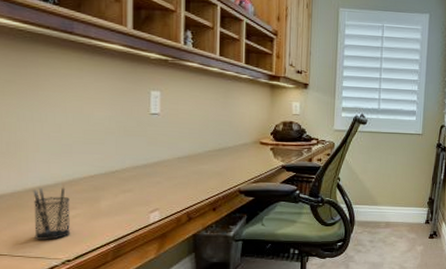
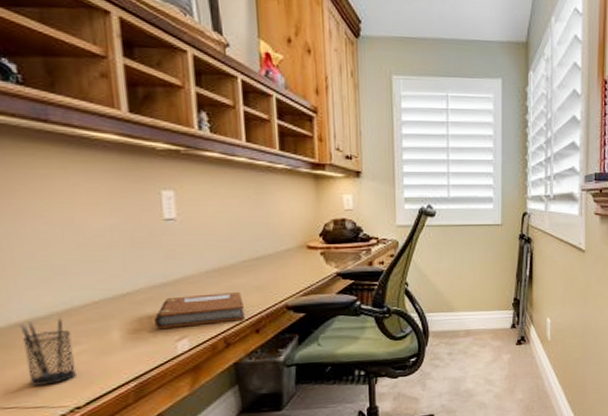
notebook: none [135,176,205,201] -> present [154,292,244,329]

